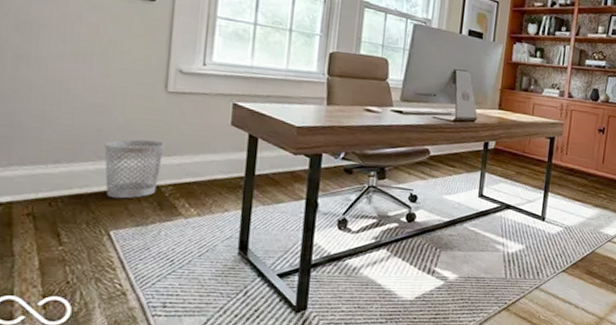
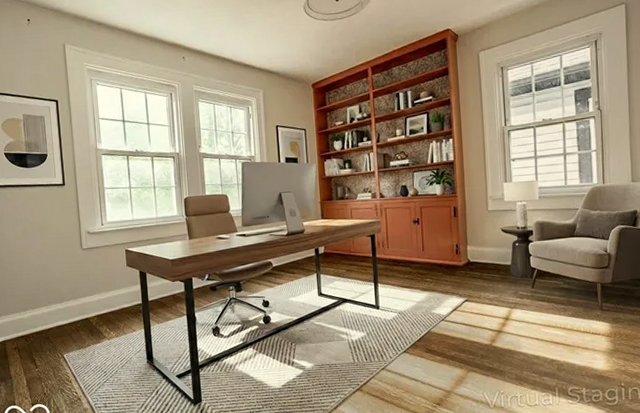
wastebasket: present [104,139,166,199] -> none [51,286,88,331]

